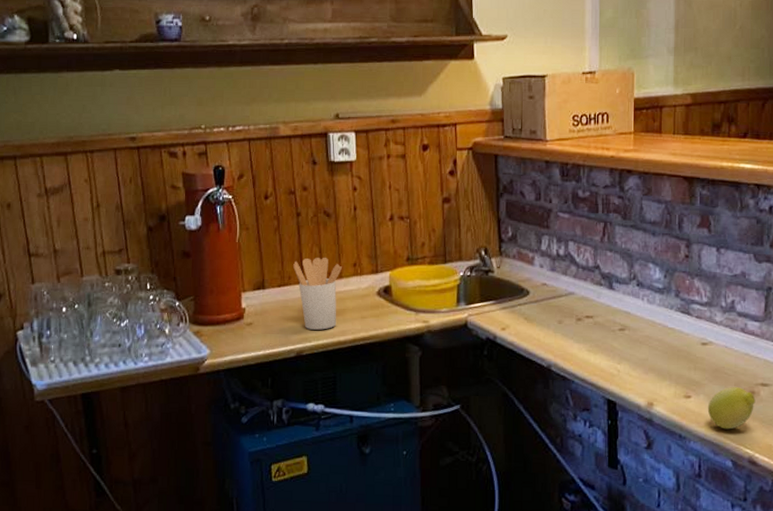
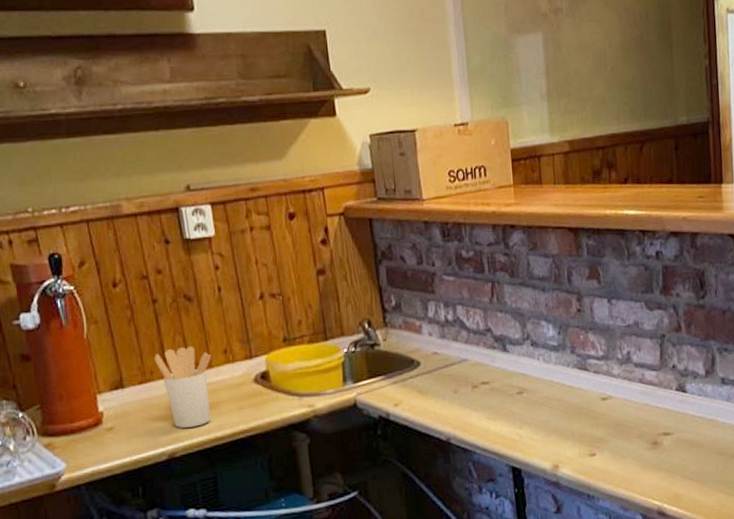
lemon: present [707,386,756,430] -> none [613,438,659,484]

